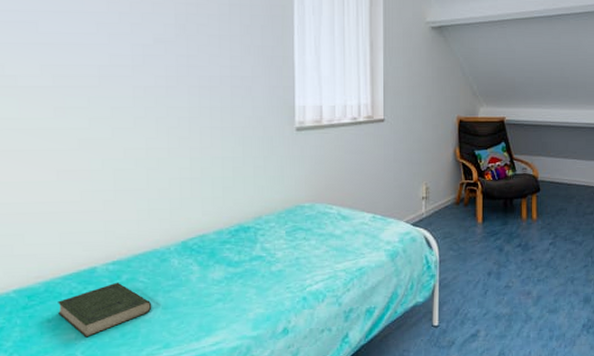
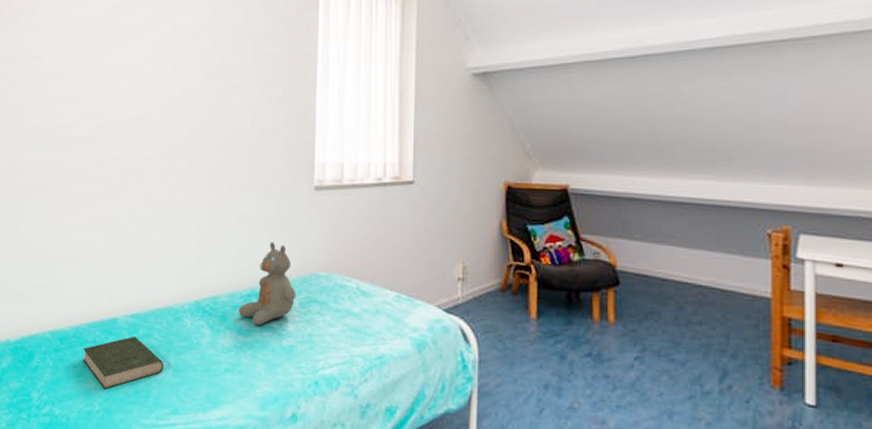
teddy bear: none [226,179,283,256] -> present [238,241,296,325]

